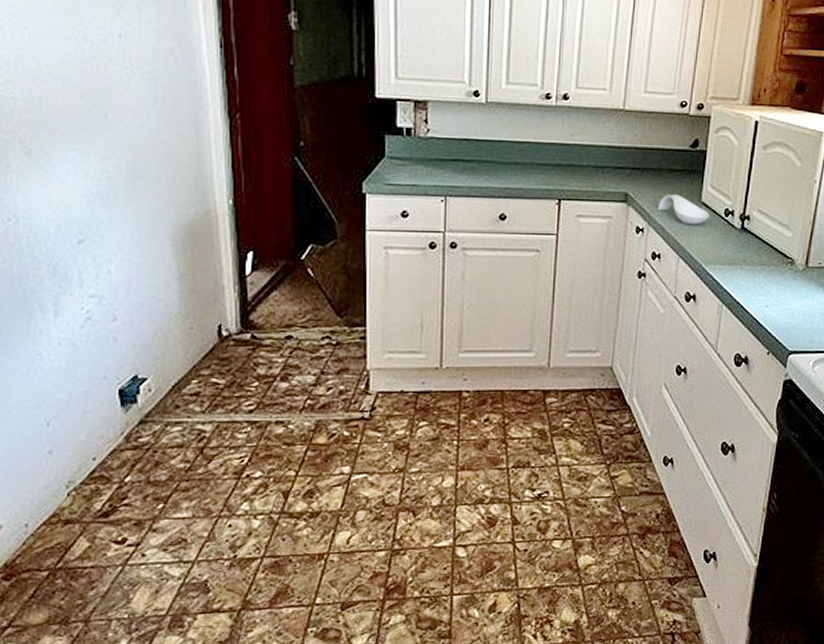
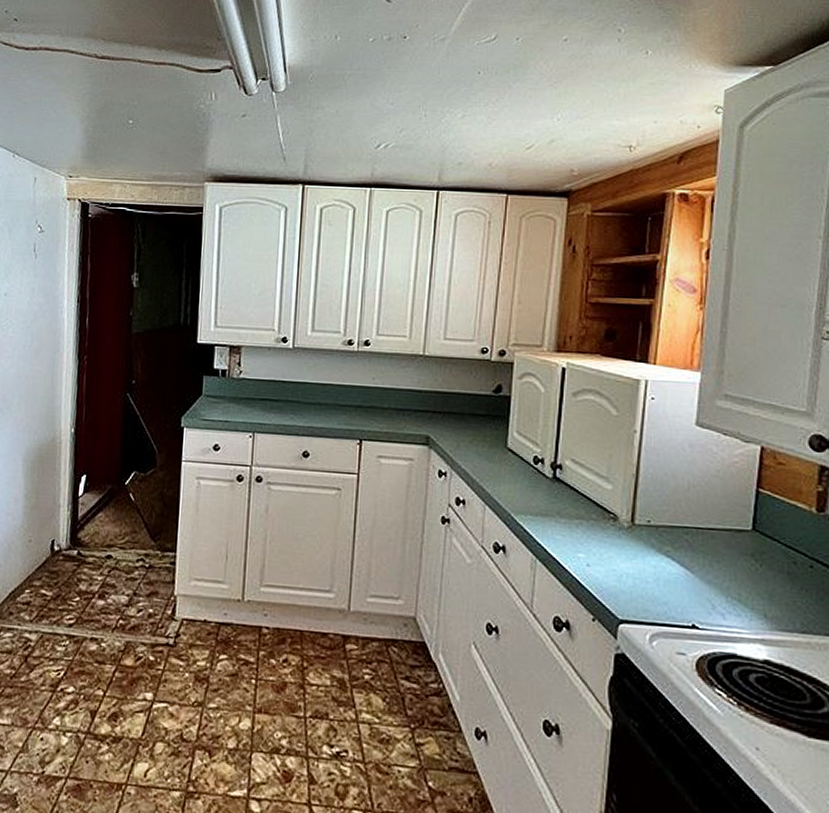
spoon rest: present [657,194,710,225] -> none [460,439,518,472]

